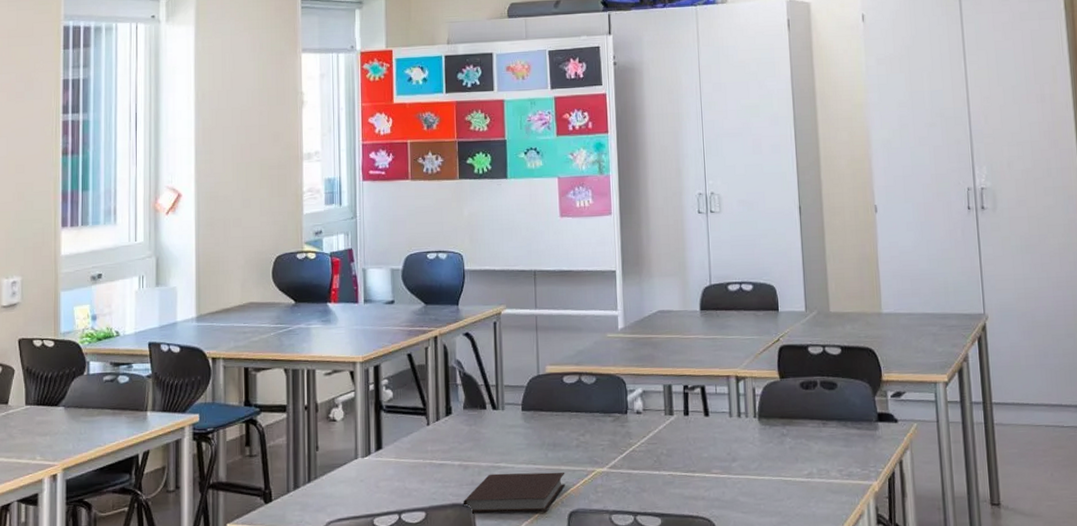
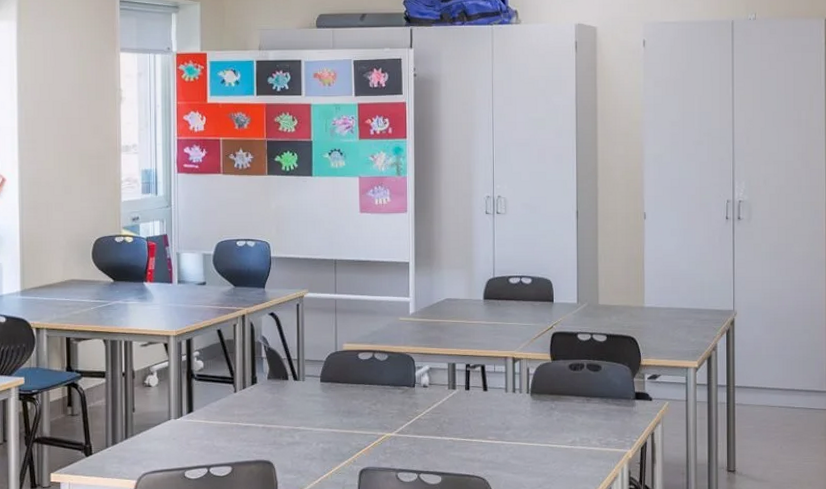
notebook: present [463,472,566,513] -> none [265,435,358,469]

